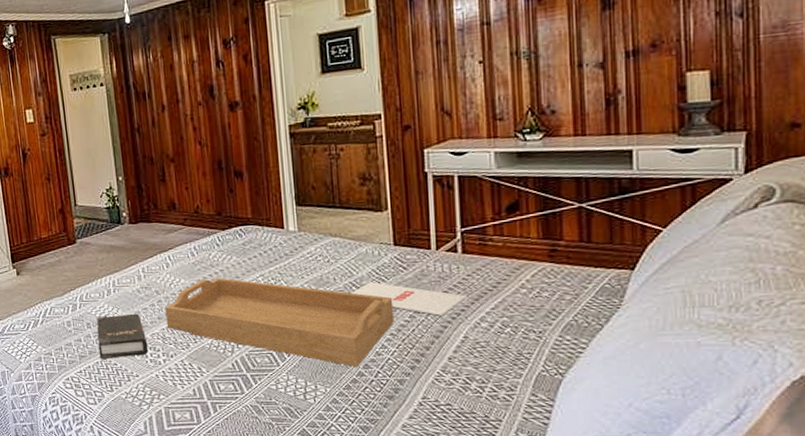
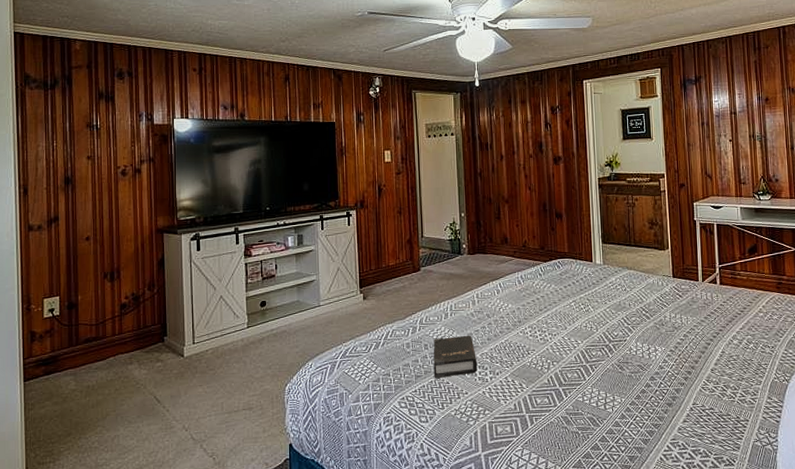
serving tray: present [165,277,395,367] -> none [494,303,673,379]
magazine: present [351,282,466,316] -> none [642,307,723,335]

